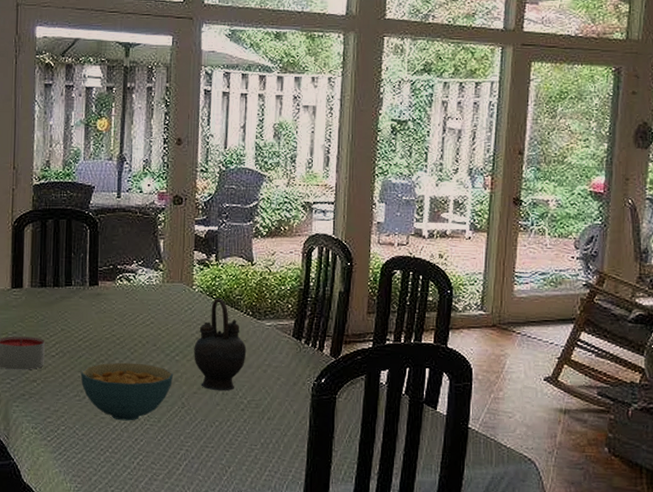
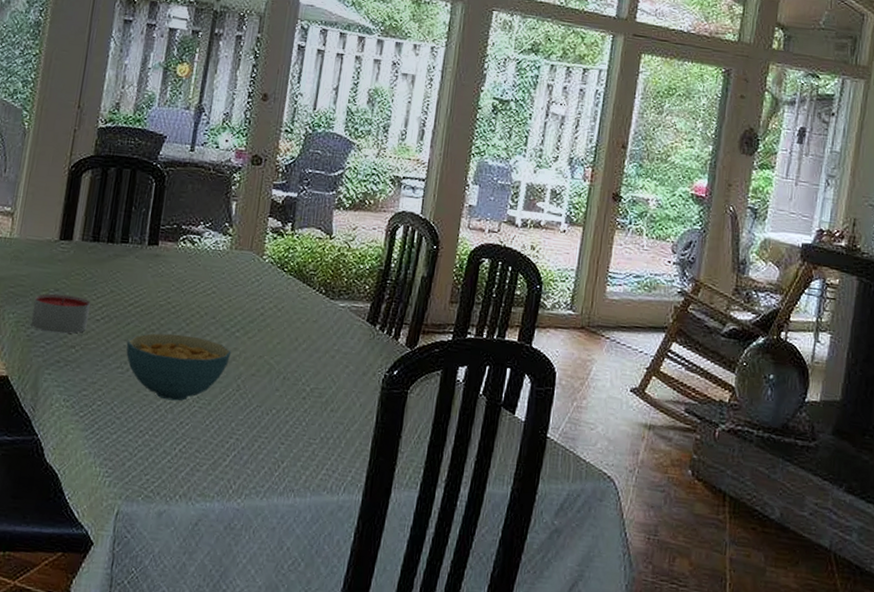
teapot: present [194,298,247,391] -> none [256,271,316,376]

